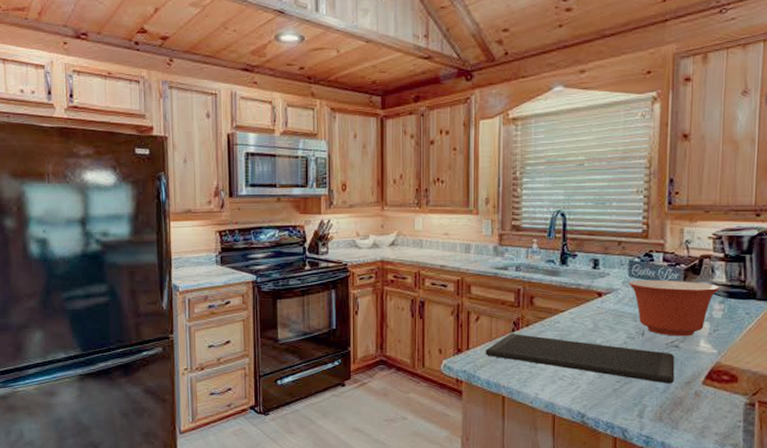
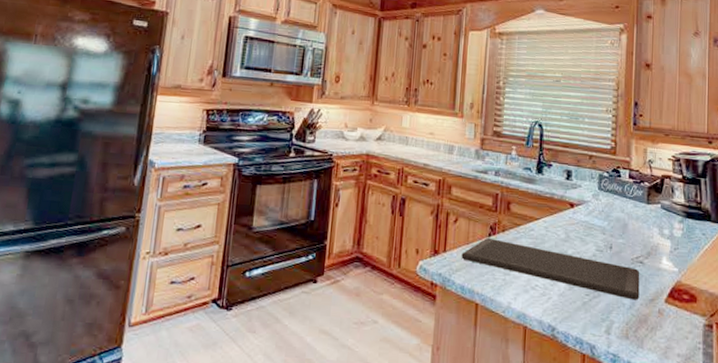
mixing bowl: present [628,279,720,336] -> none [597,193,679,253]

